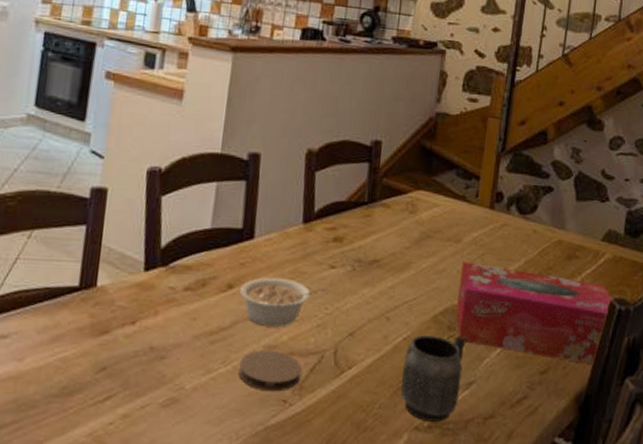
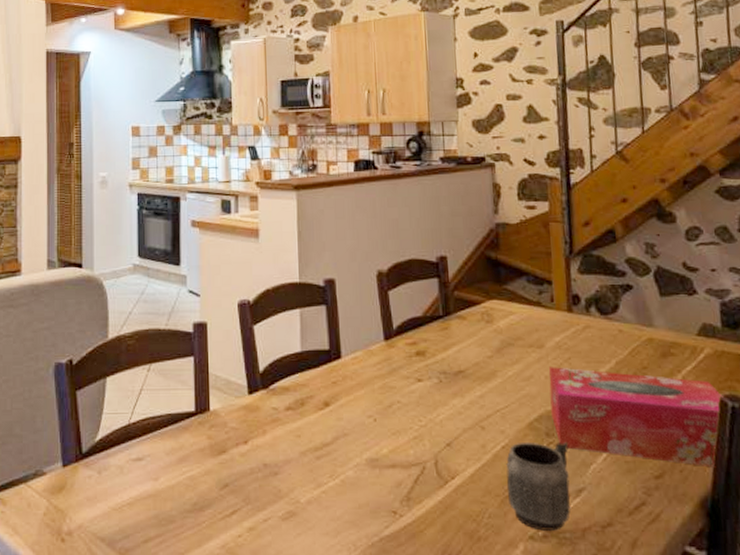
coaster: present [238,350,302,392] -> none [346,463,406,503]
legume: present [240,277,326,326] -> none [336,393,417,440]

